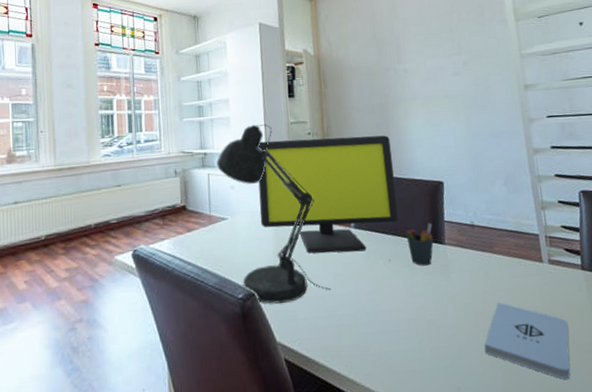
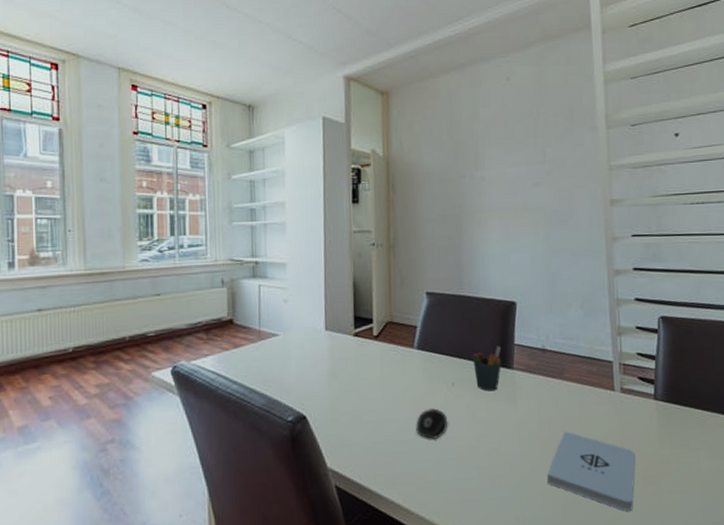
desk lamp: present [217,124,331,304] -> none [269,231,389,427]
computer monitor: present [258,135,399,254] -> none [314,249,466,375]
computer mouse: none [357,283,386,313] -> present [416,408,447,439]

